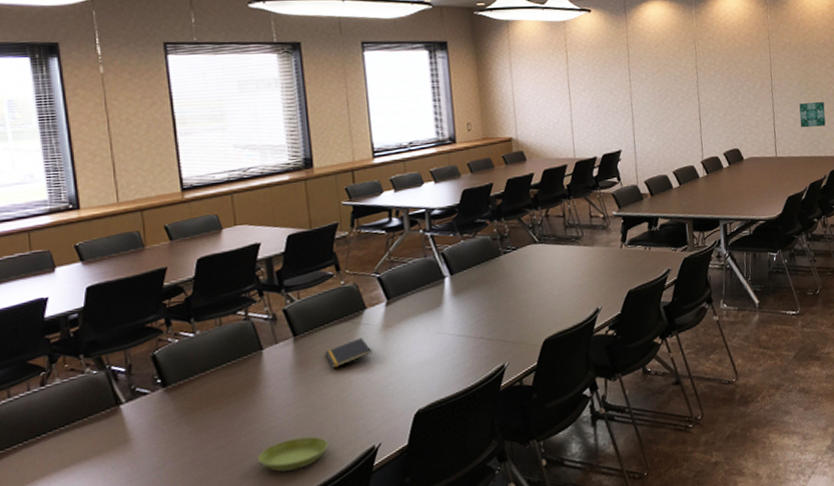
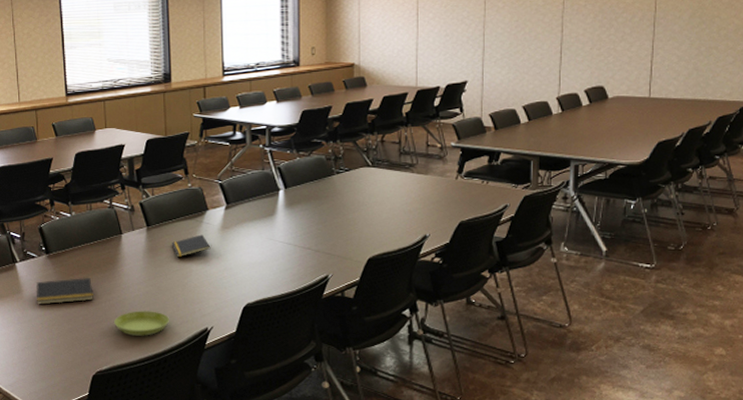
notepad: none [150,409,230,454] -> present [36,278,93,305]
wall art: present [799,101,826,128] -> none [686,37,721,67]

